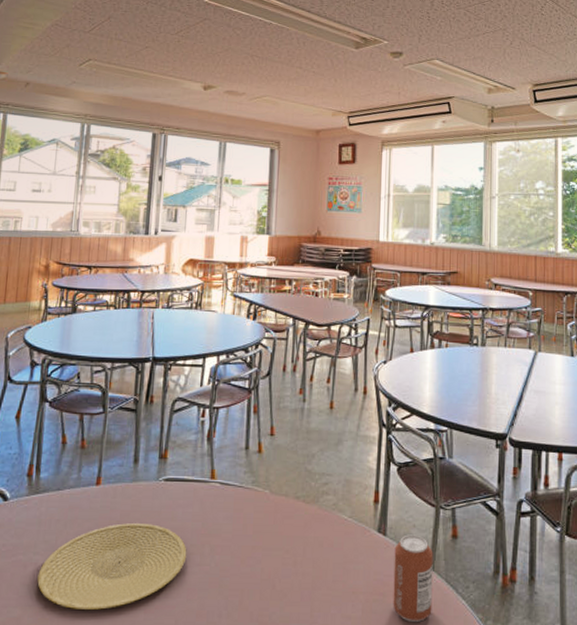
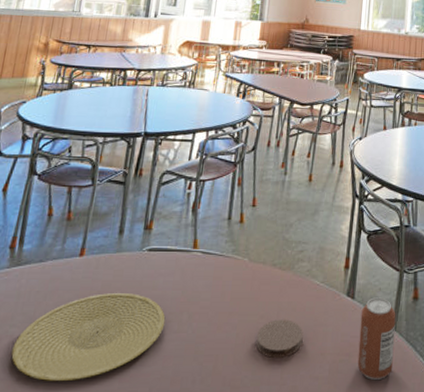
coaster: none [282,555,333,595] -> present [255,319,304,358]

